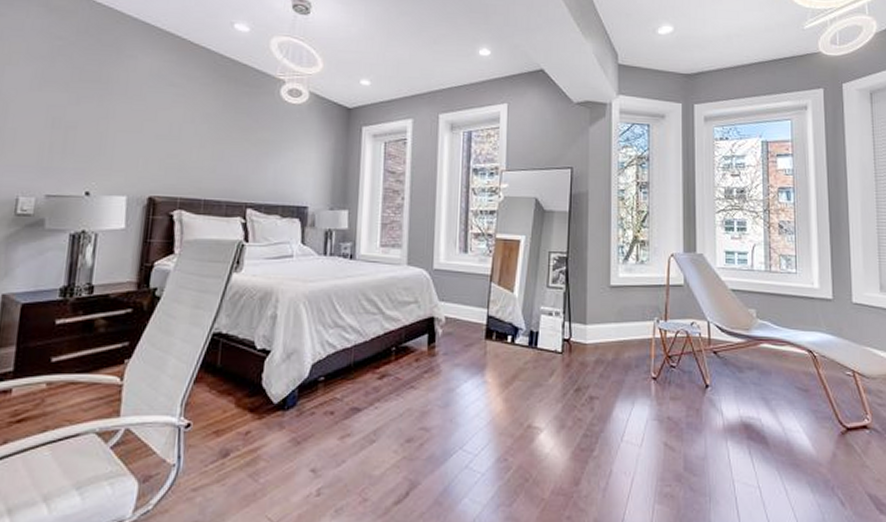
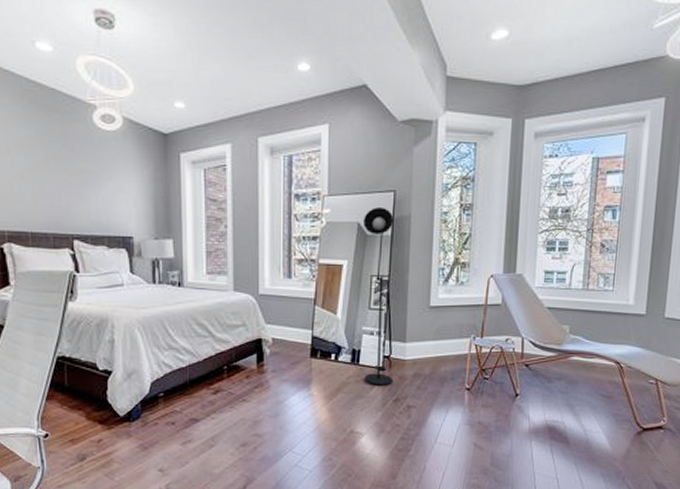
floor lamp: none [541,183,574,374] -> present [363,208,394,387]

